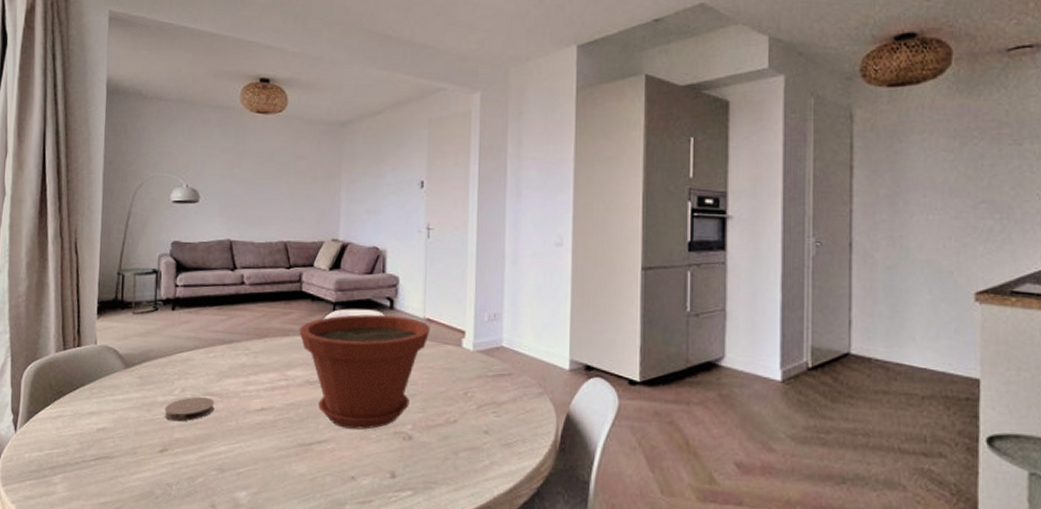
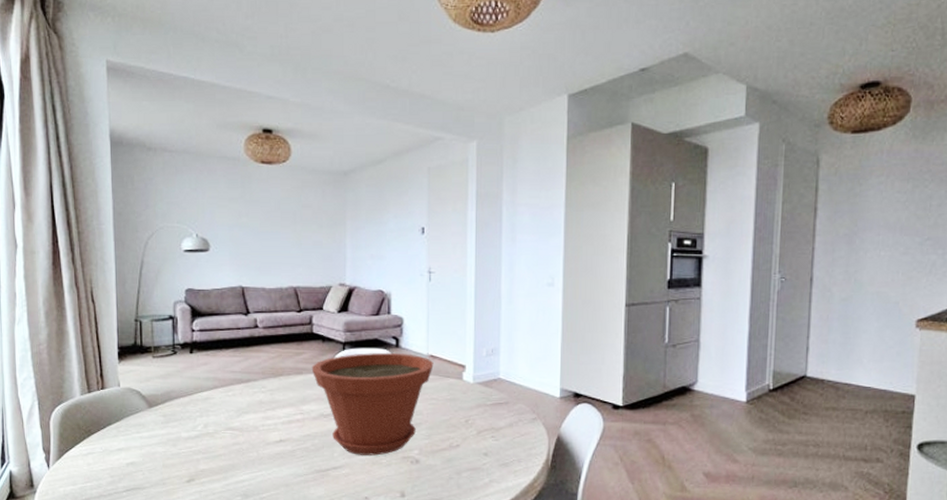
coaster: present [164,396,215,422] -> none [189,431,236,454]

